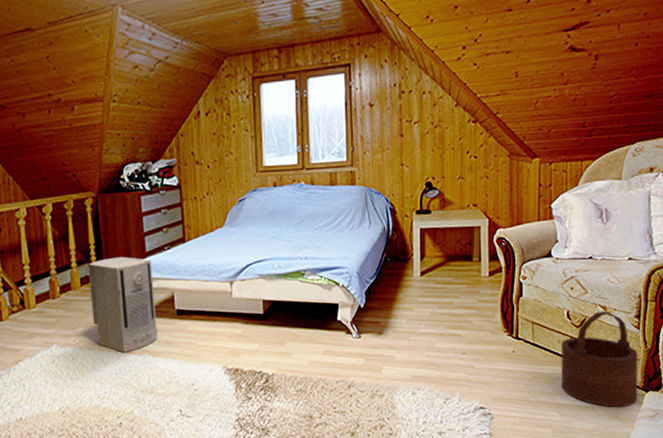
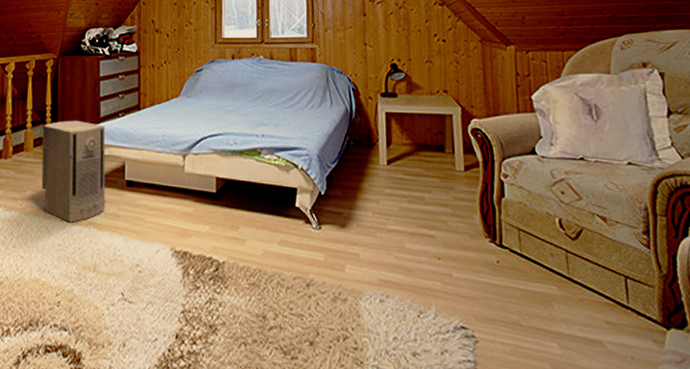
wooden bucket: present [561,311,638,407] -> none [554,222,657,346]

